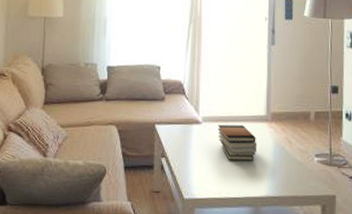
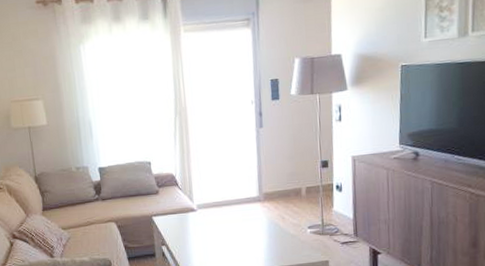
book stack: present [217,125,257,161] -> none [212,208,252,241]

